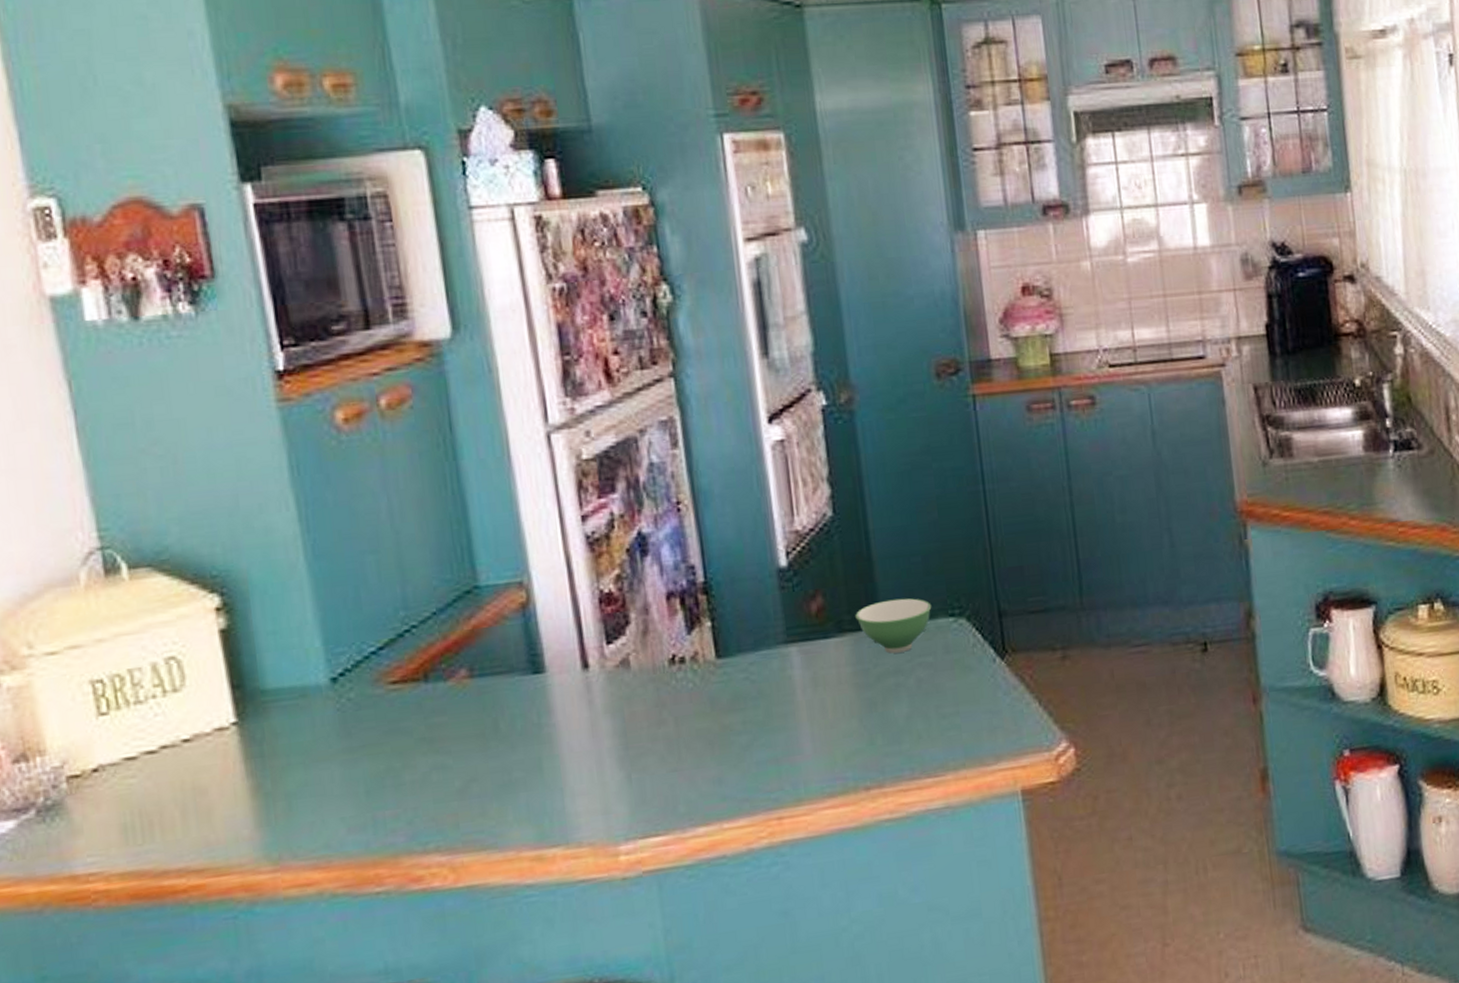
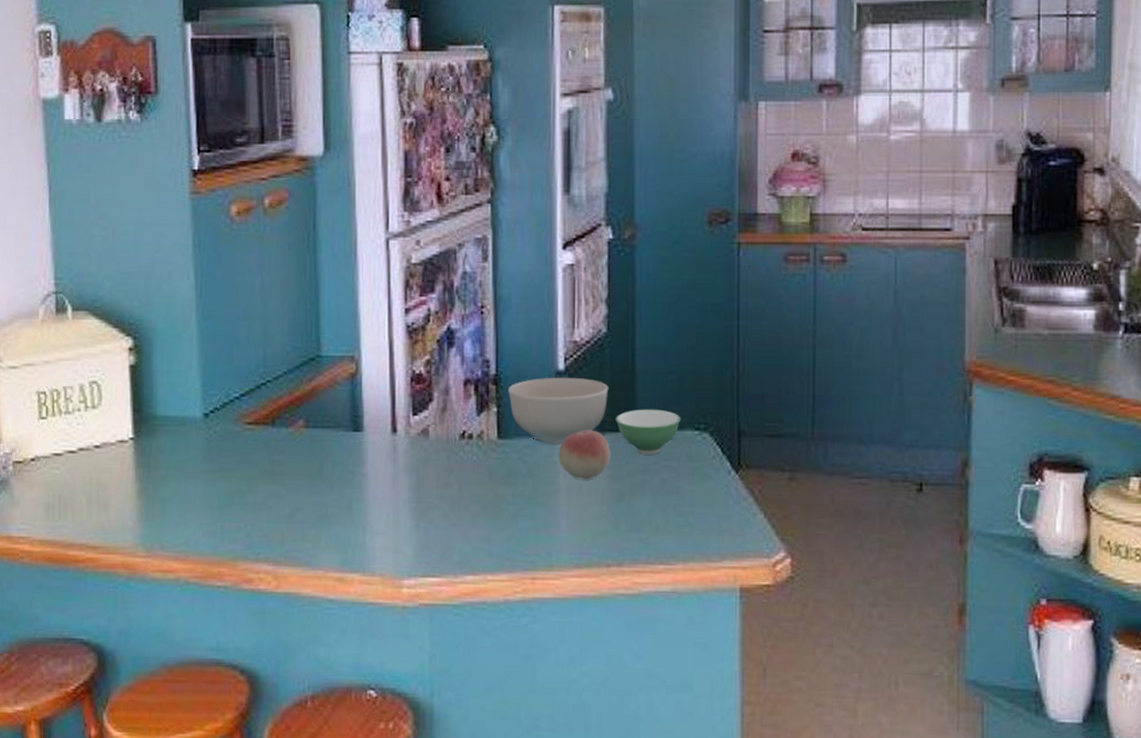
bowl: none [722,573,843,656] -> present [508,377,609,444]
fruit: none [792,632,855,693] -> present [558,430,611,480]

